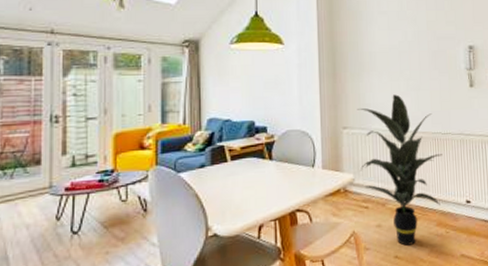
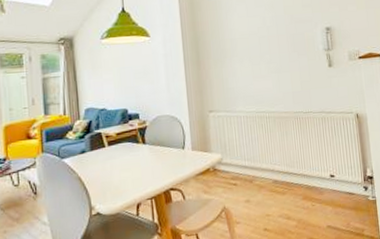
indoor plant: present [357,94,443,246] -> none [221,77,305,219]

